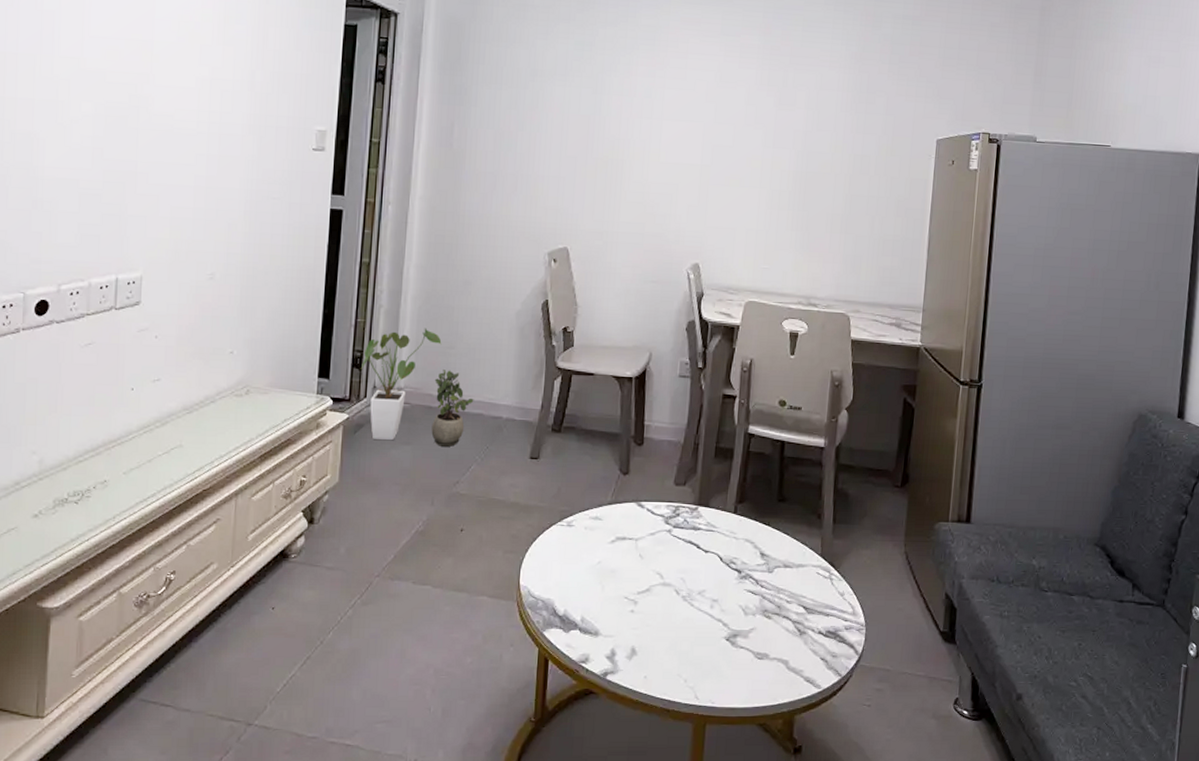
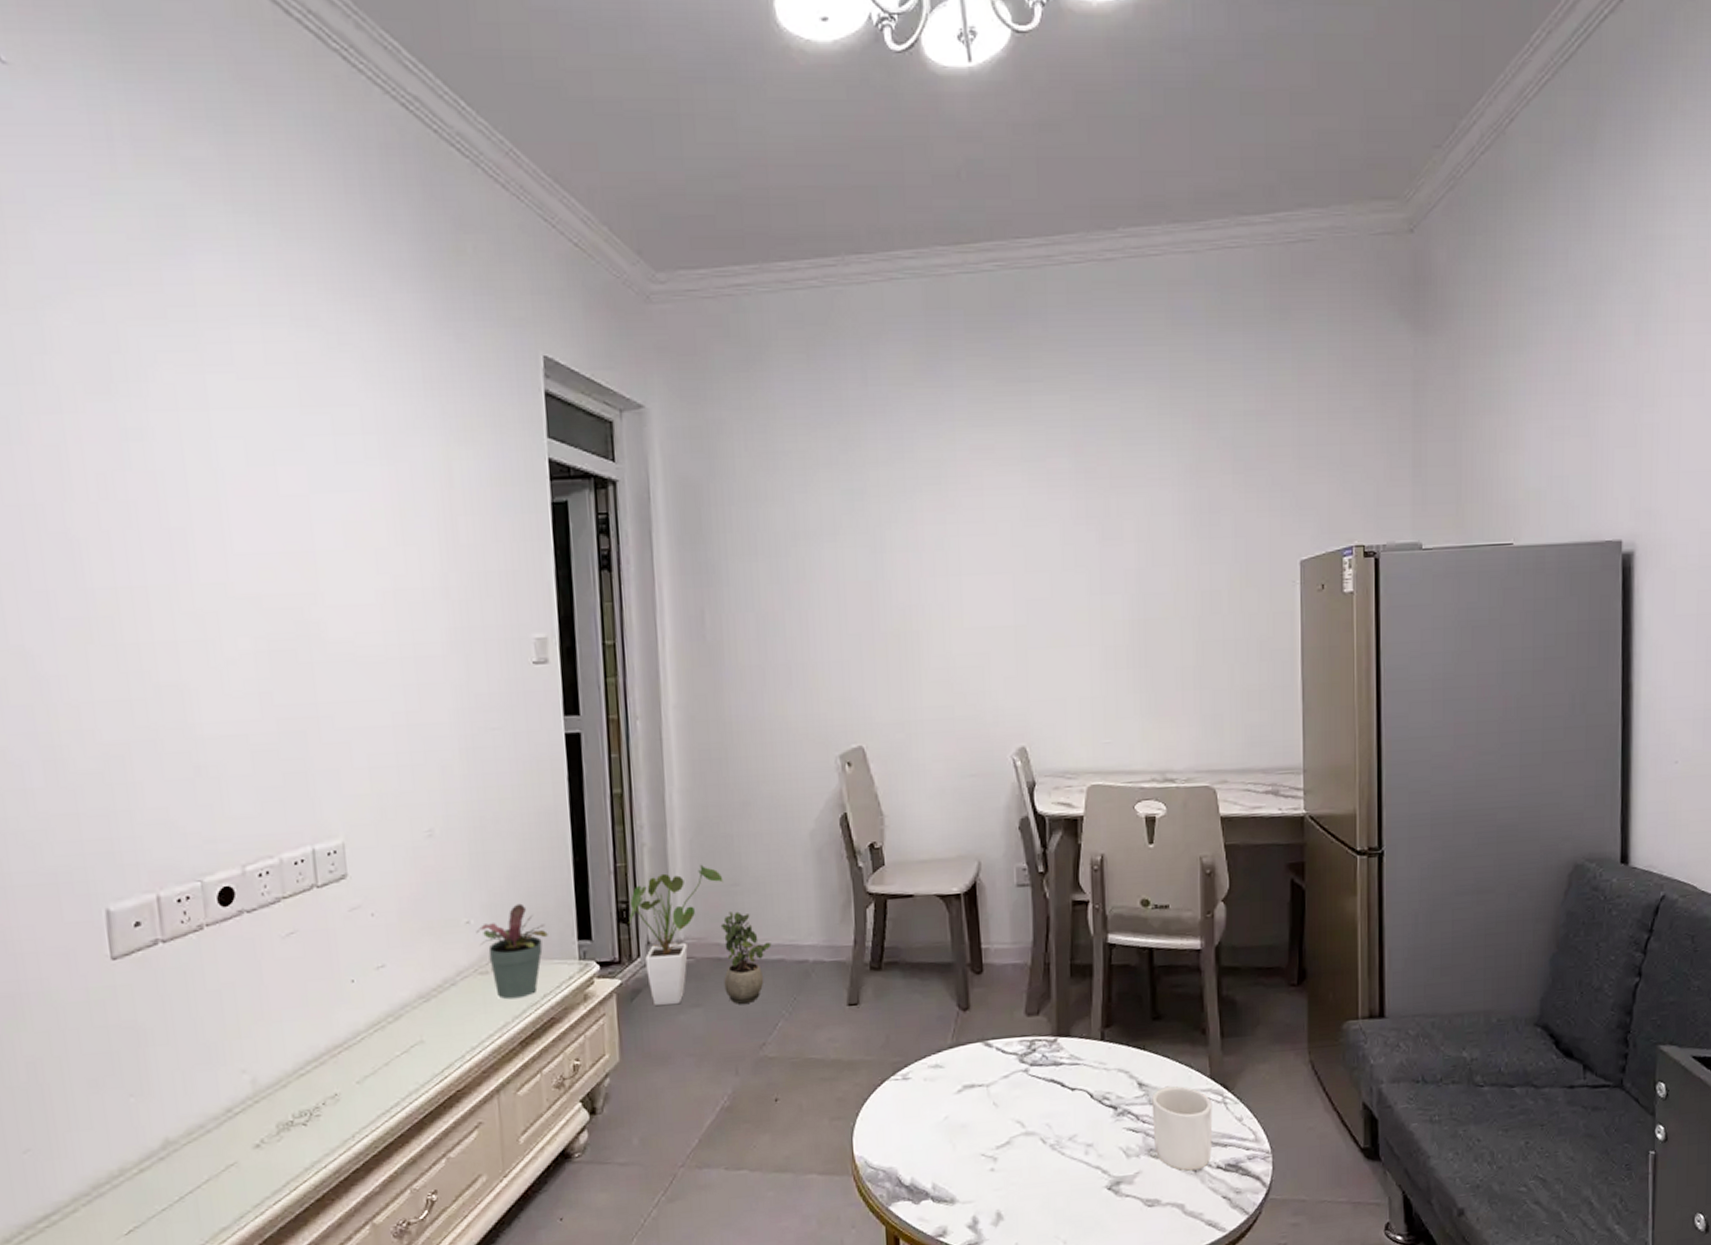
potted plant: none [237,342,295,420] -> present [476,903,548,1000]
mug: none [769,558,820,633] -> present [1152,1086,1213,1171]

